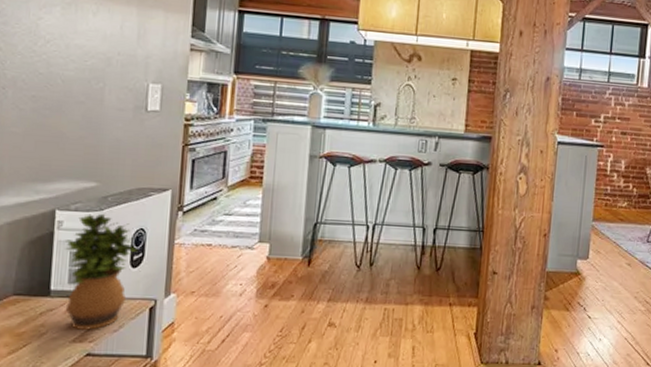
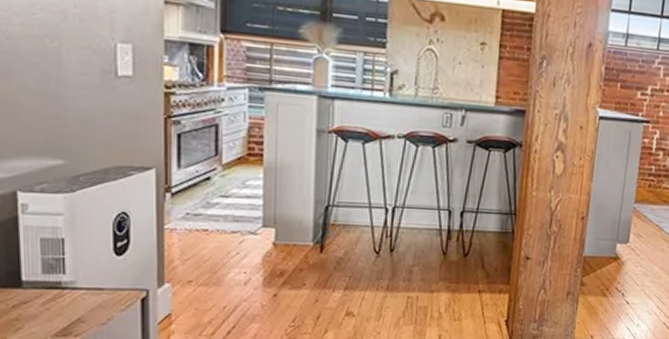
potted plant: present [65,213,138,330] -> none [34,195,122,323]

